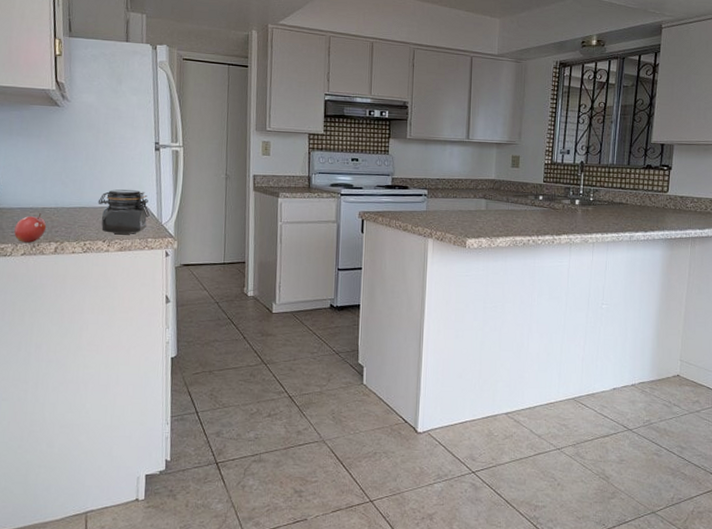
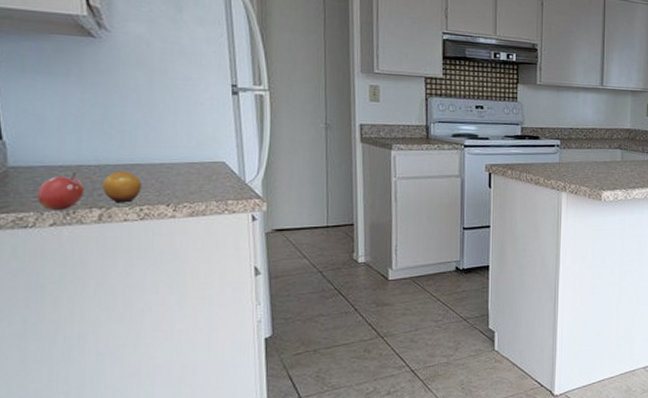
fruit: none [59,212,86,239] -> present [103,170,142,203]
jar: present [97,189,150,235] -> none [156,142,229,197]

